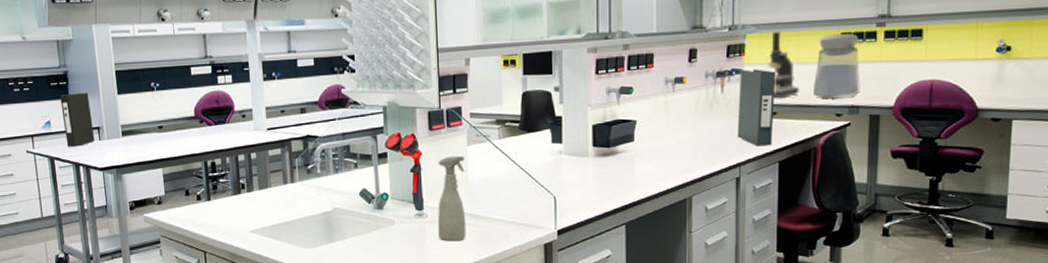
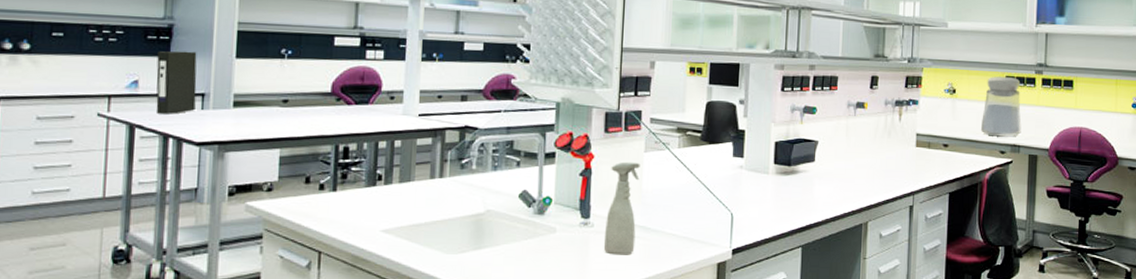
binder: present [737,69,776,146] -> none [912,101,949,177]
microscope: present [768,31,800,99] -> none [942,68,969,132]

